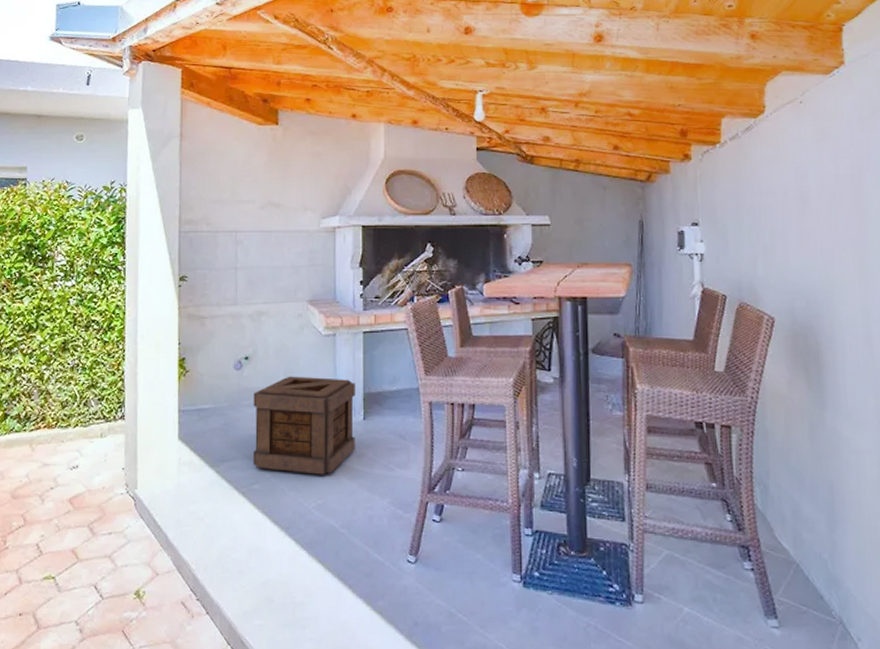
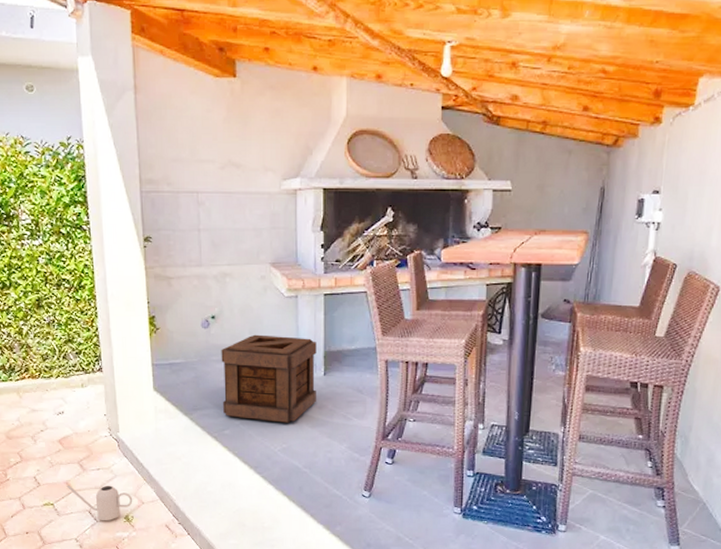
watering can: none [72,552,146,598] -> present [66,485,133,521]

